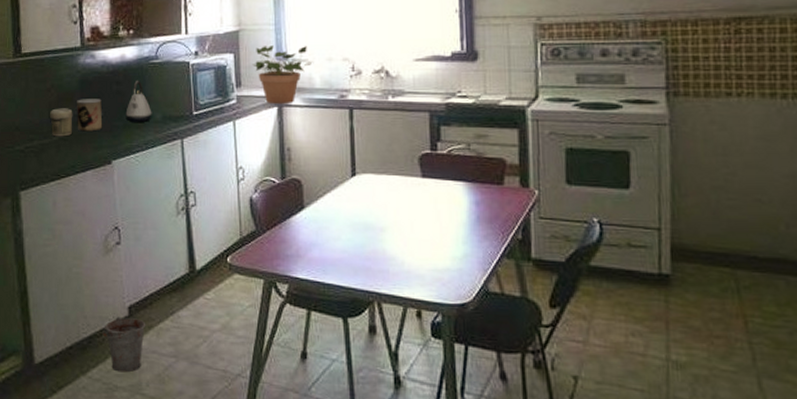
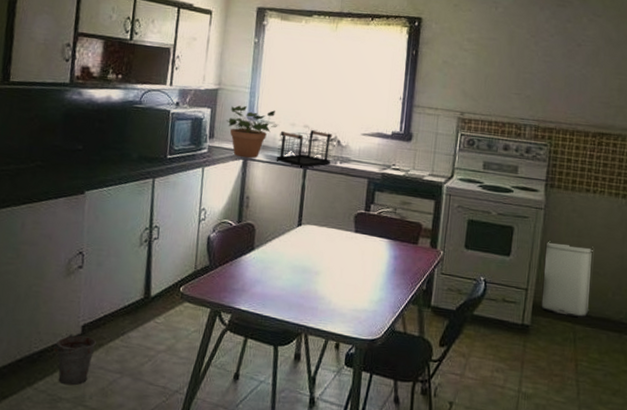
jar: present [50,108,73,137] -> none [29,137,53,165]
tin can: present [77,99,103,132] -> none [56,131,83,163]
kettle: present [125,81,152,123] -> none [104,121,130,160]
dish rack: none [315,63,381,107] -> present [276,130,334,167]
pedal bin: none [678,164,754,261] -> present [541,241,593,319]

